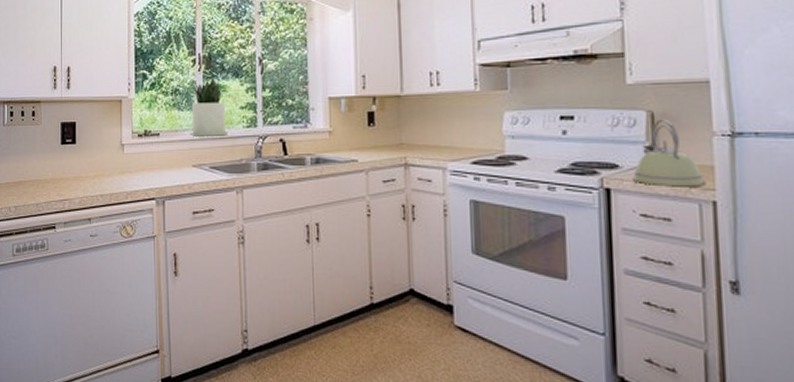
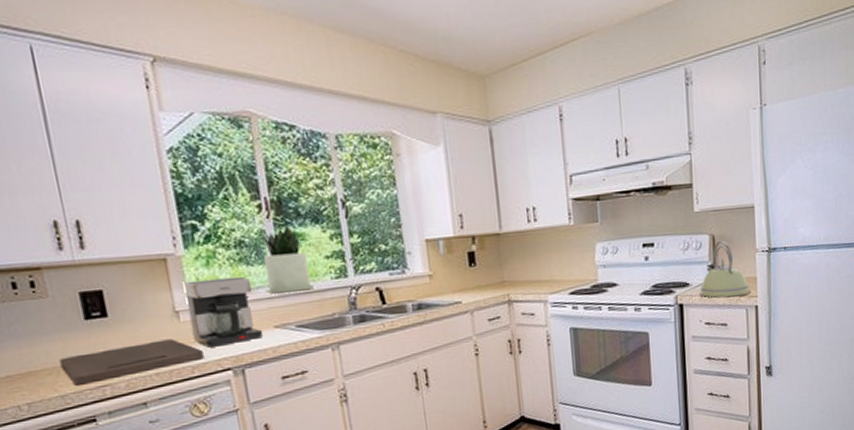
cutting board: none [40,167,136,197] -> present [59,339,204,386]
coffee maker: none [130,119,182,178] -> present [185,276,262,348]

